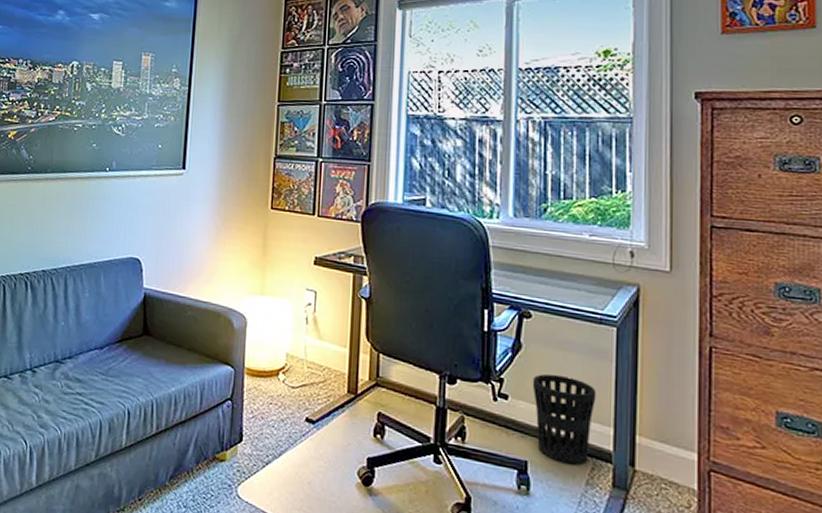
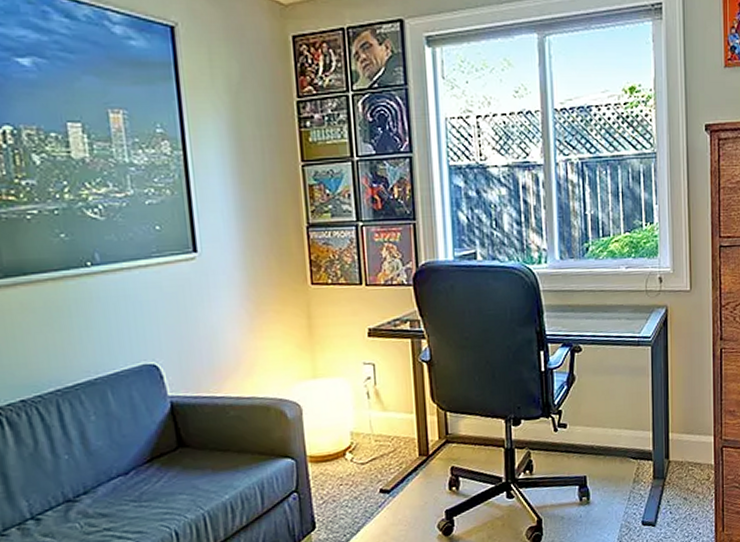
wastebasket: present [532,373,597,465] -> none [586,396,638,470]

